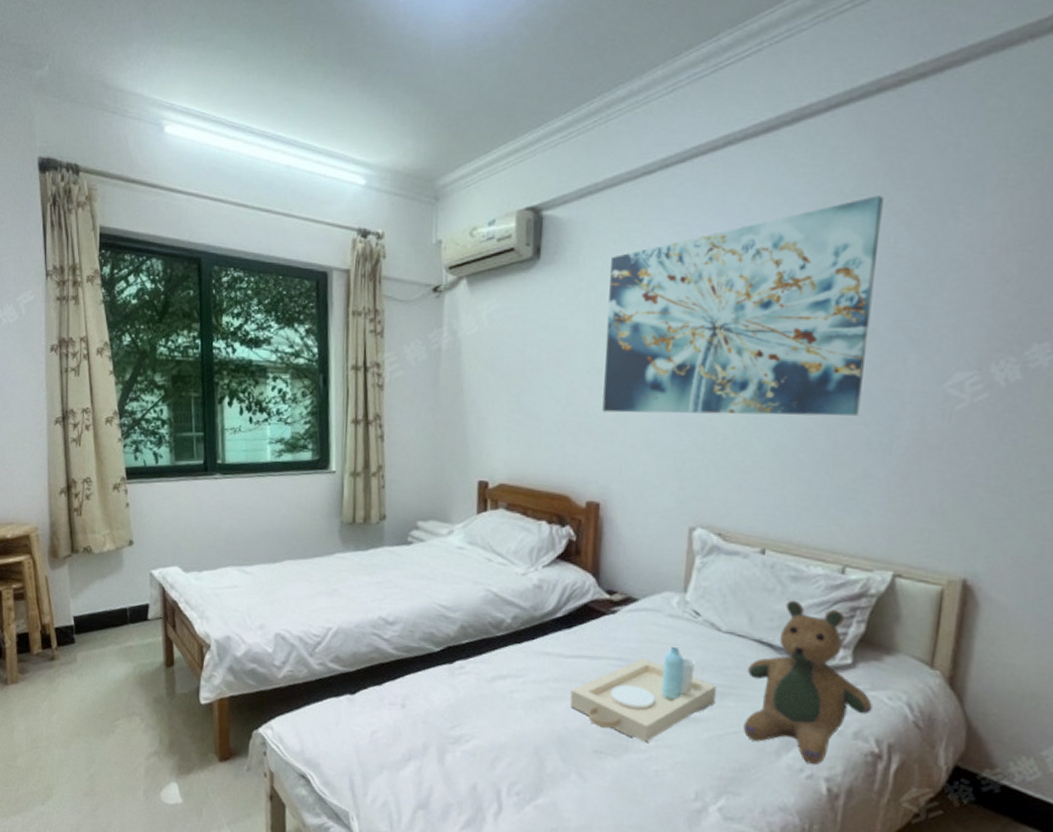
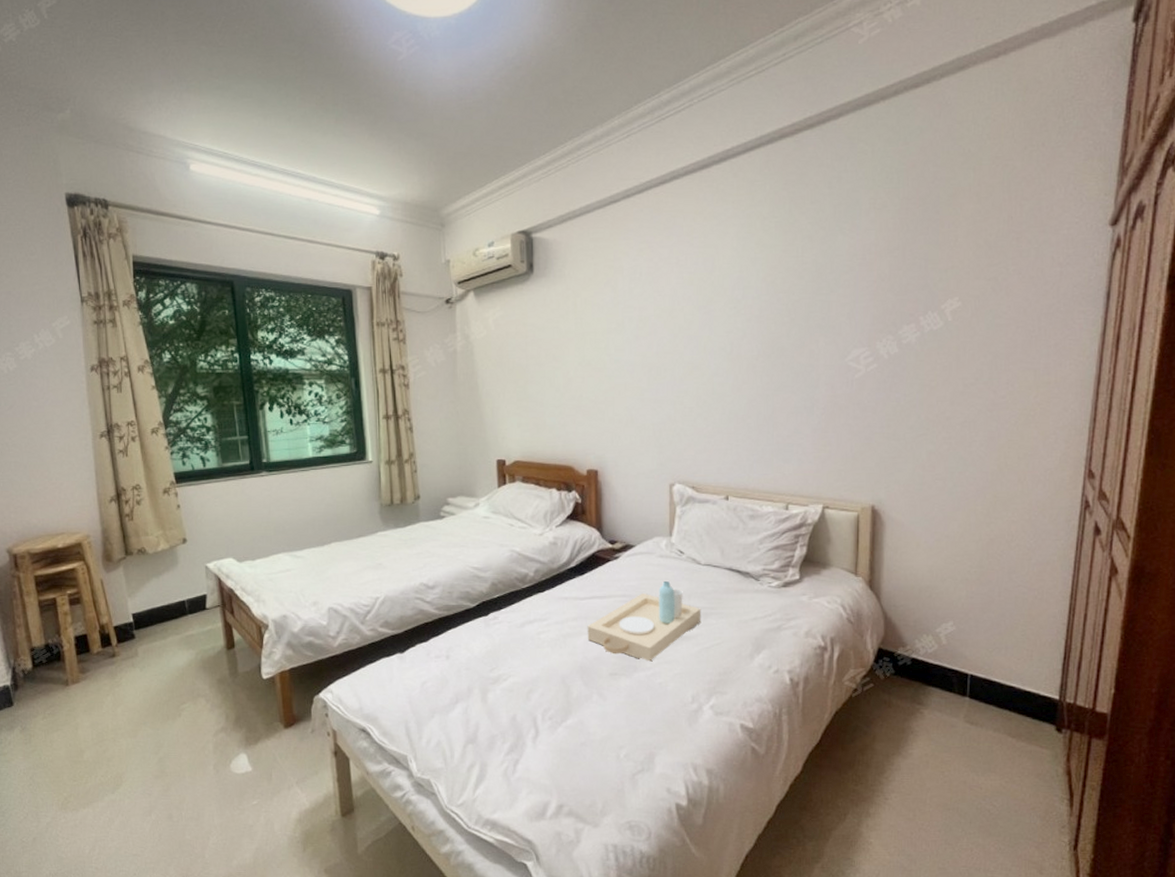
wall art: present [602,196,884,416] -> none [590,217,791,396]
teddy bear: present [743,600,872,765] -> none [724,534,817,662]

